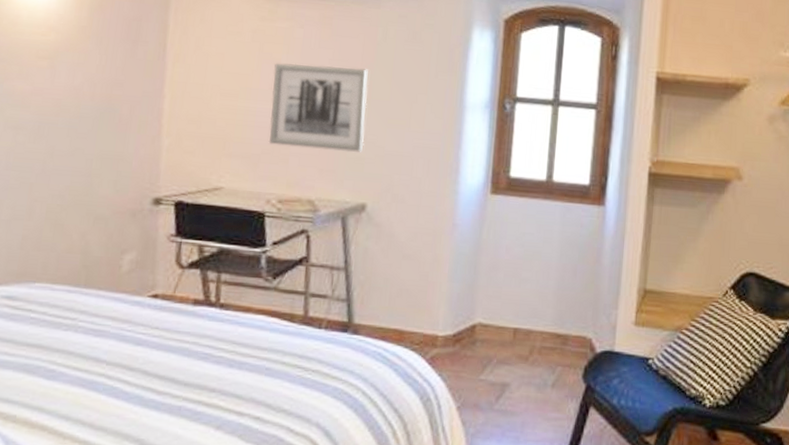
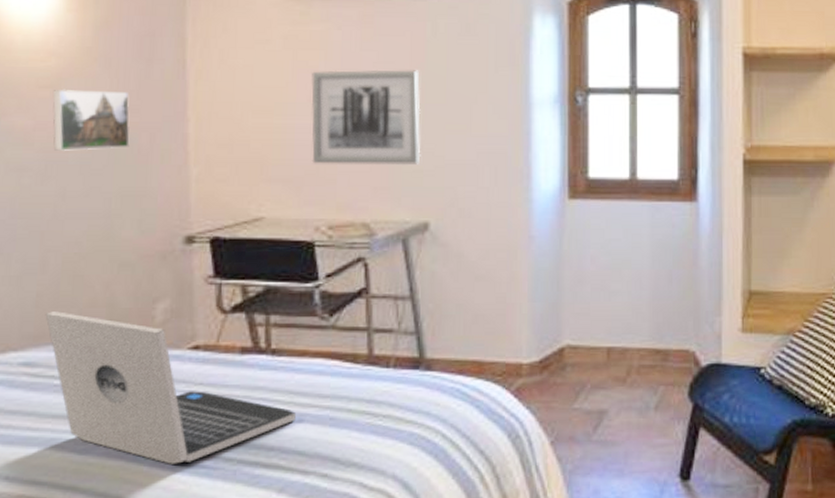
laptop: none [28,253,237,396] -> present [45,311,296,464]
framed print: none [47,61,115,117] -> present [52,89,130,151]

